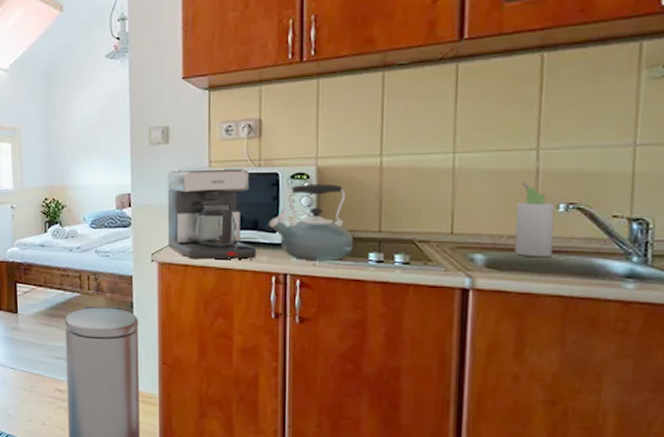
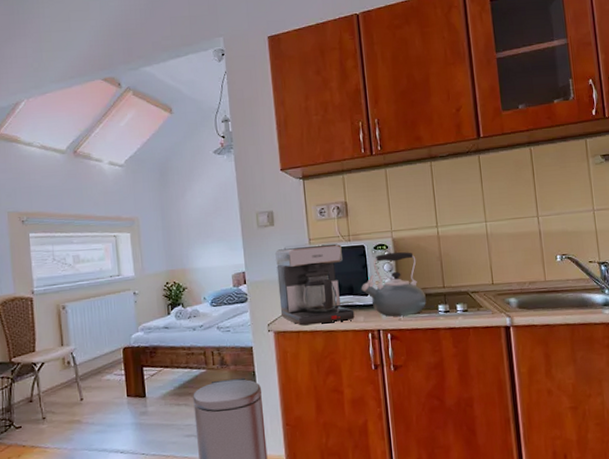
bottle: present [515,182,555,258] -> none [530,241,558,297]

